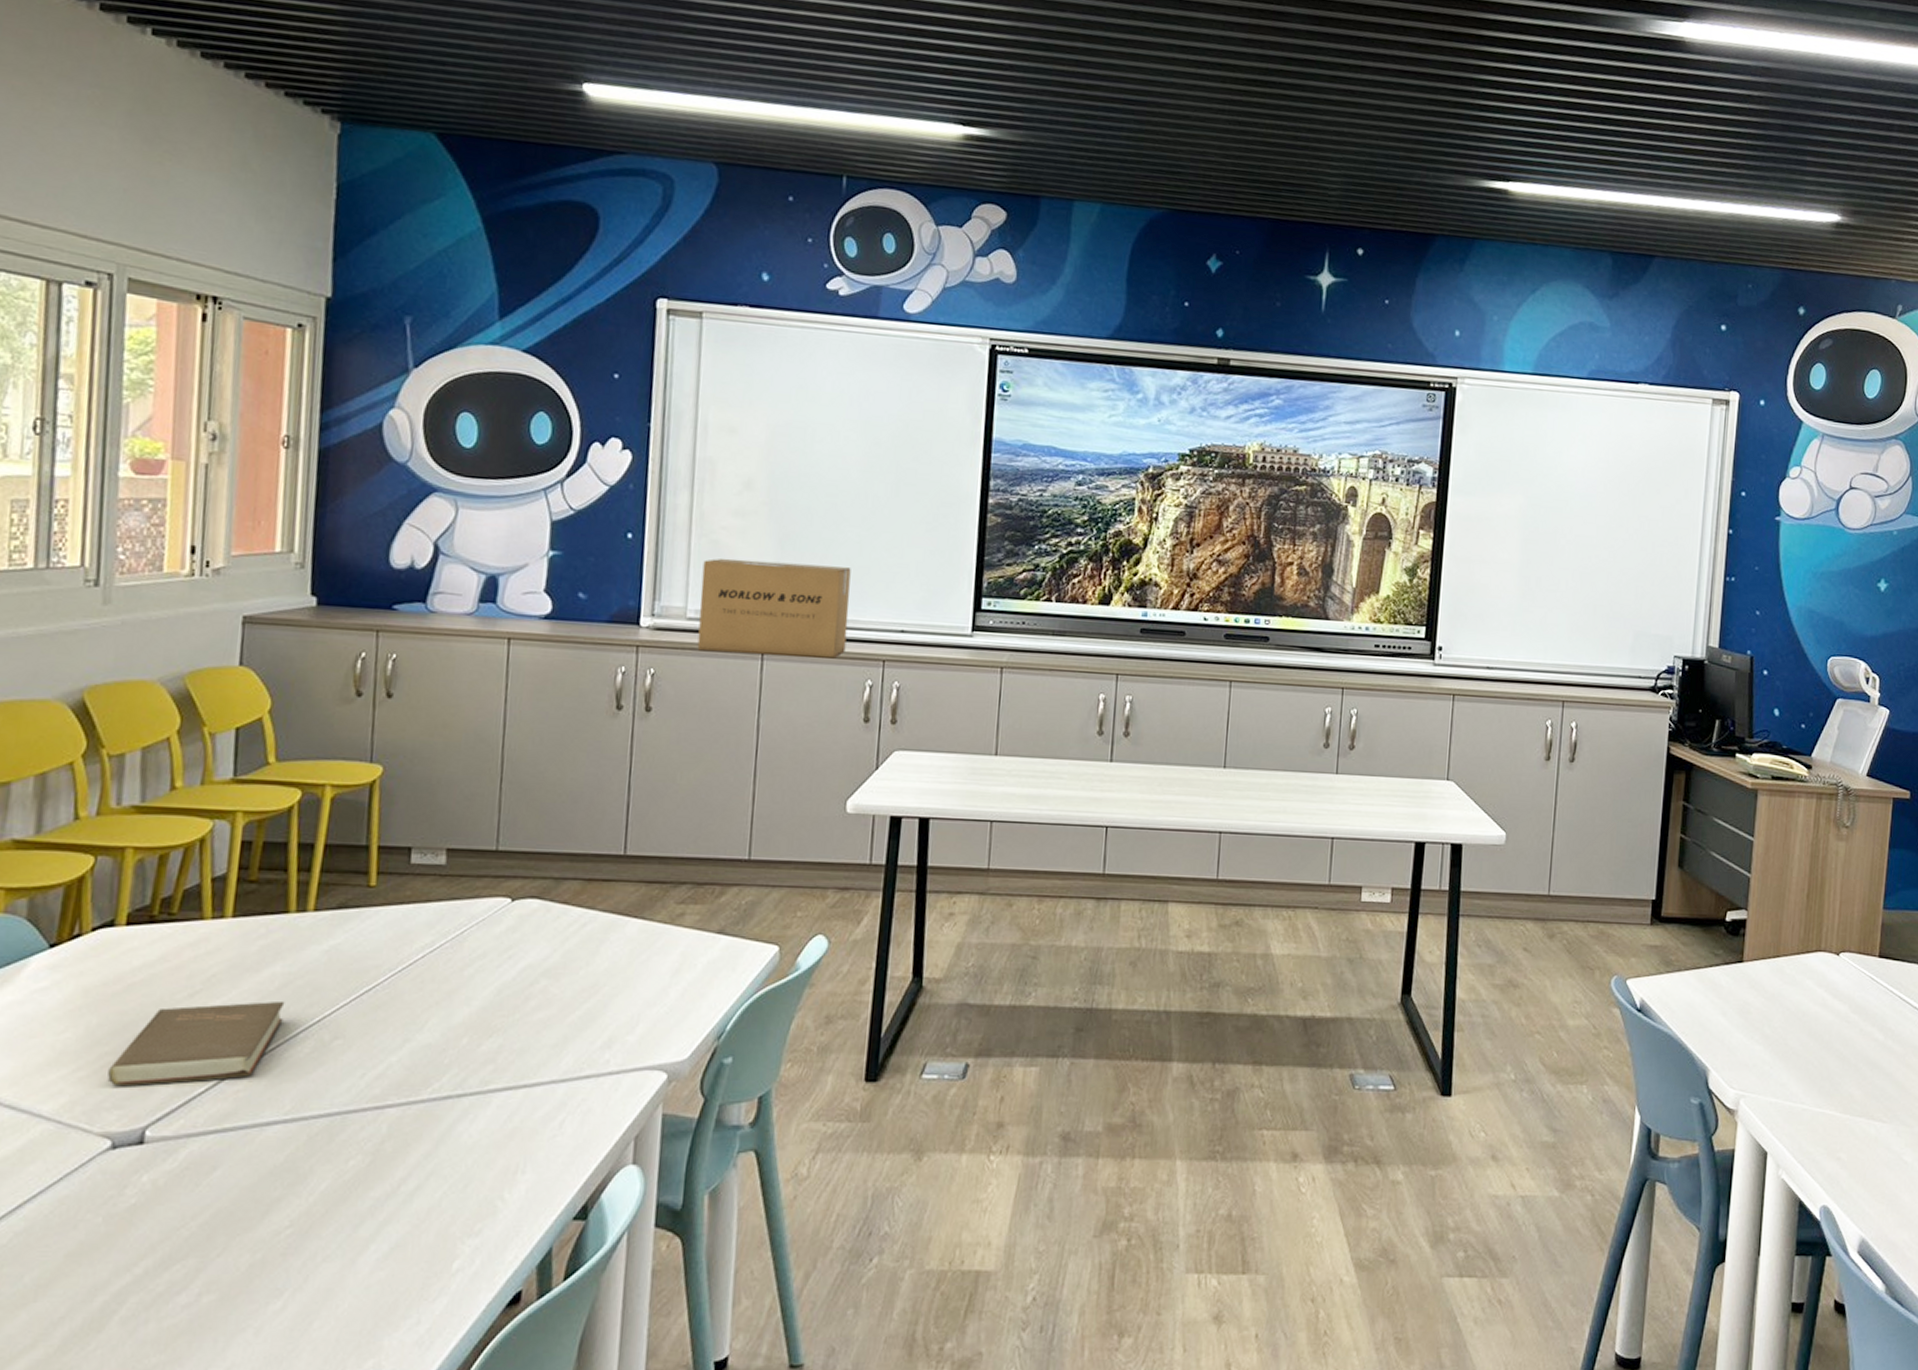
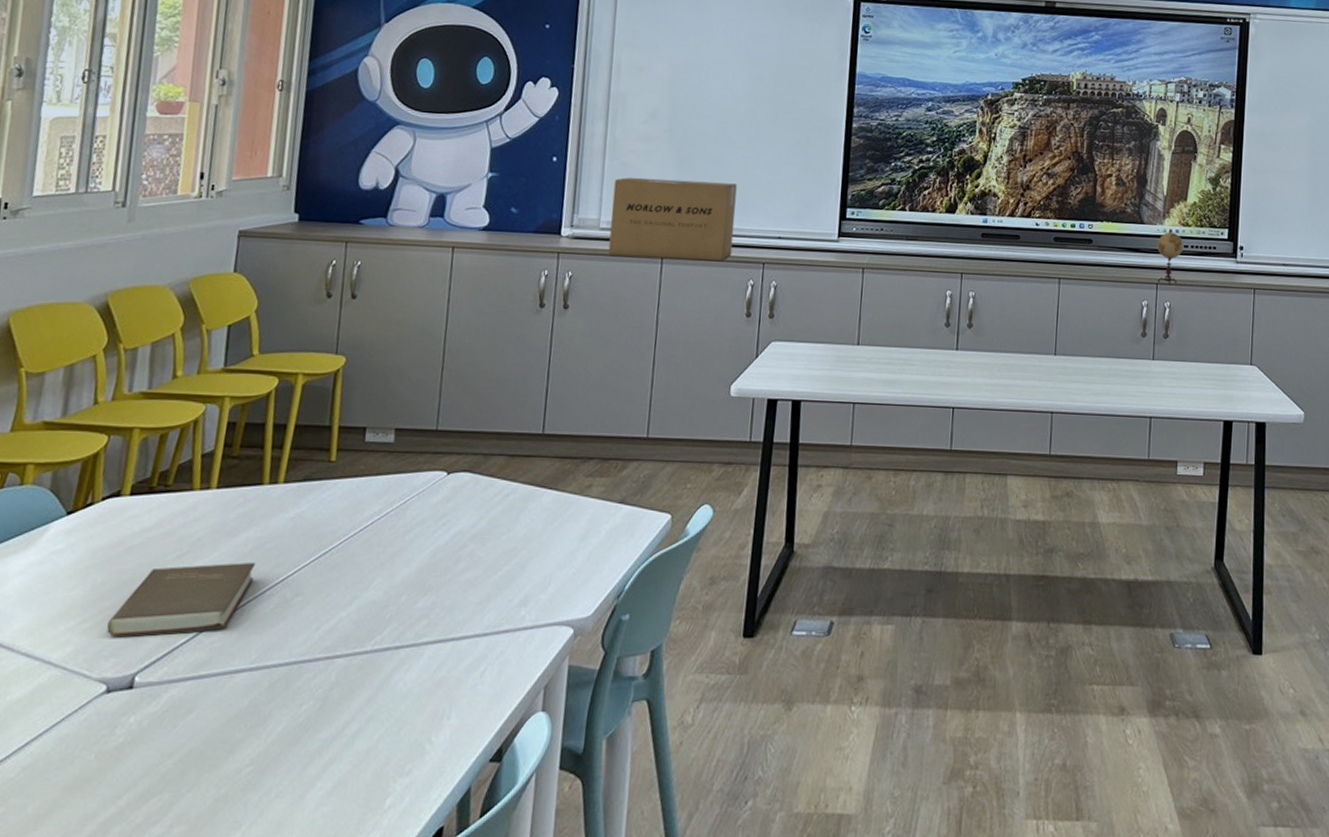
globe: none [1343,626,1375,690] -> present [1157,229,1184,285]

